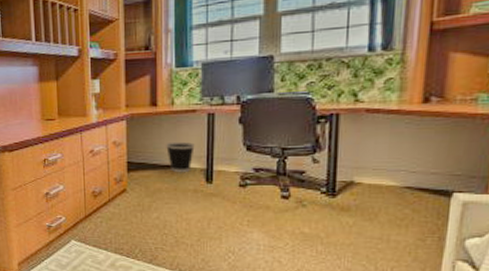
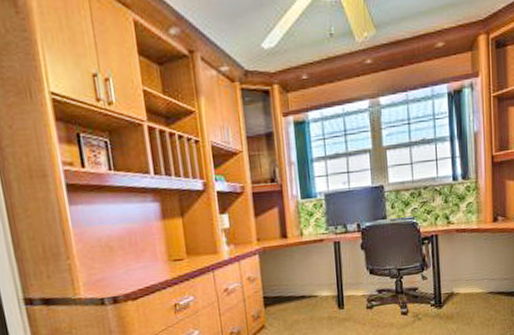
wastebasket: present [166,141,195,172] -> none [299,271,325,302]

